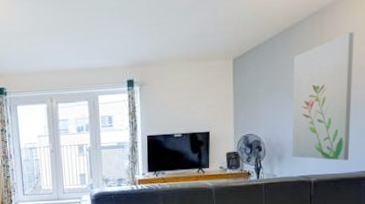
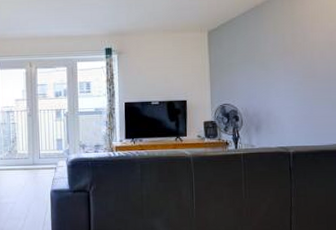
wall art: present [292,31,354,161] -> none [266,9,326,133]

